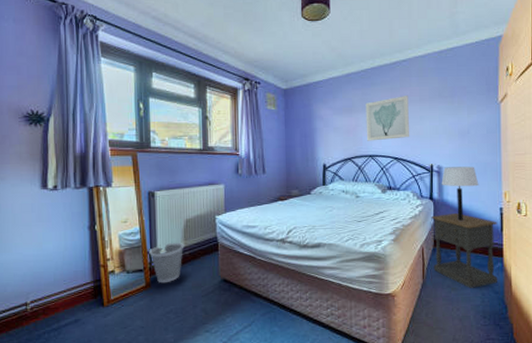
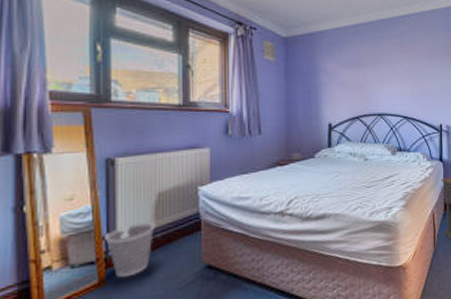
wall art: present [365,96,410,141] -> none [374,51,420,98]

